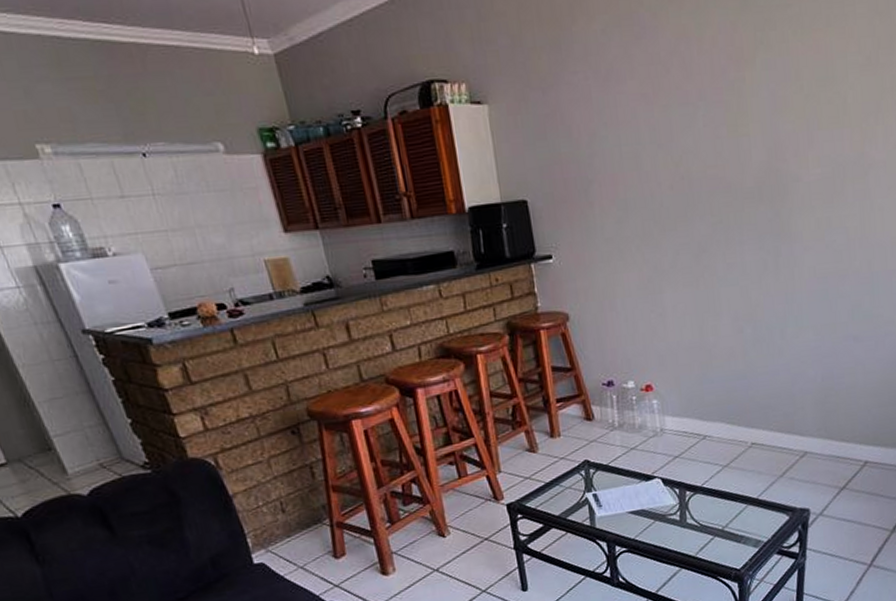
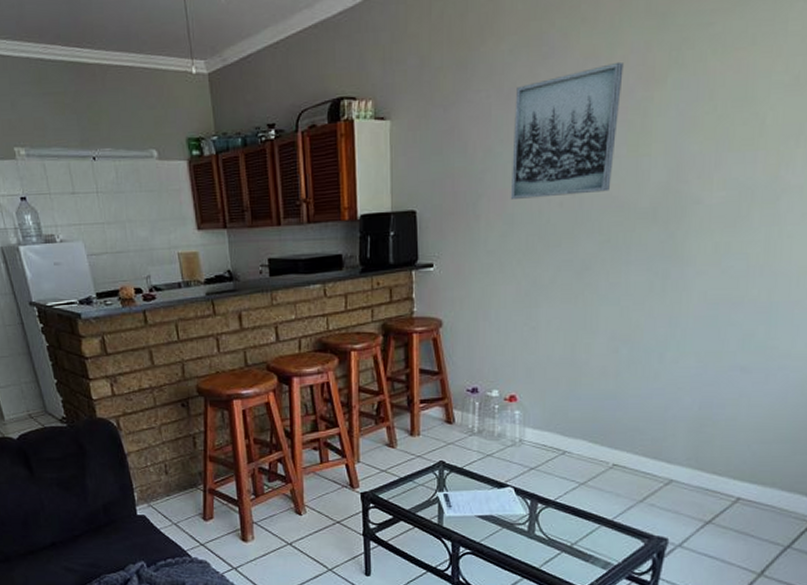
wall art: none [613,42,716,184] -> present [510,61,624,199]

